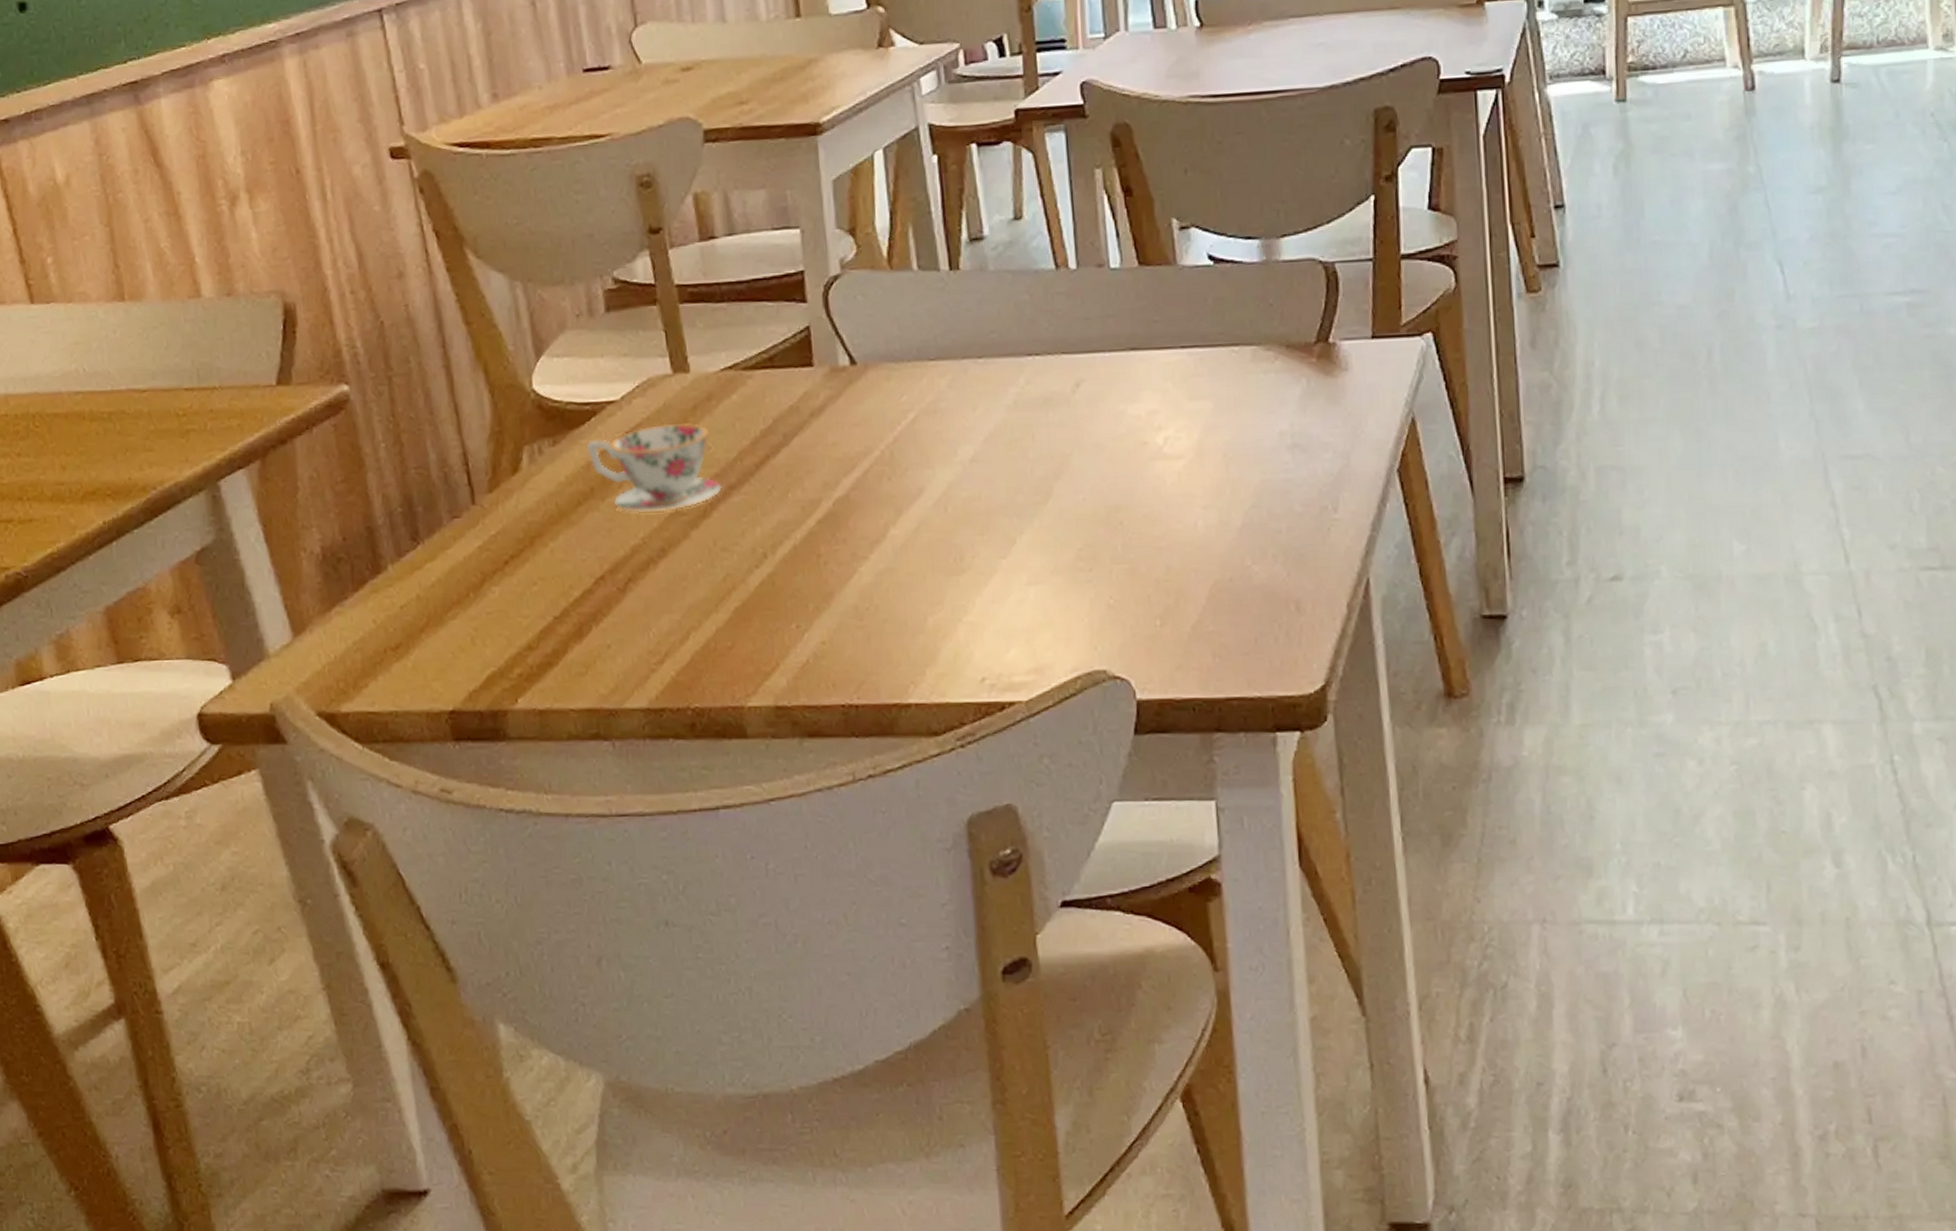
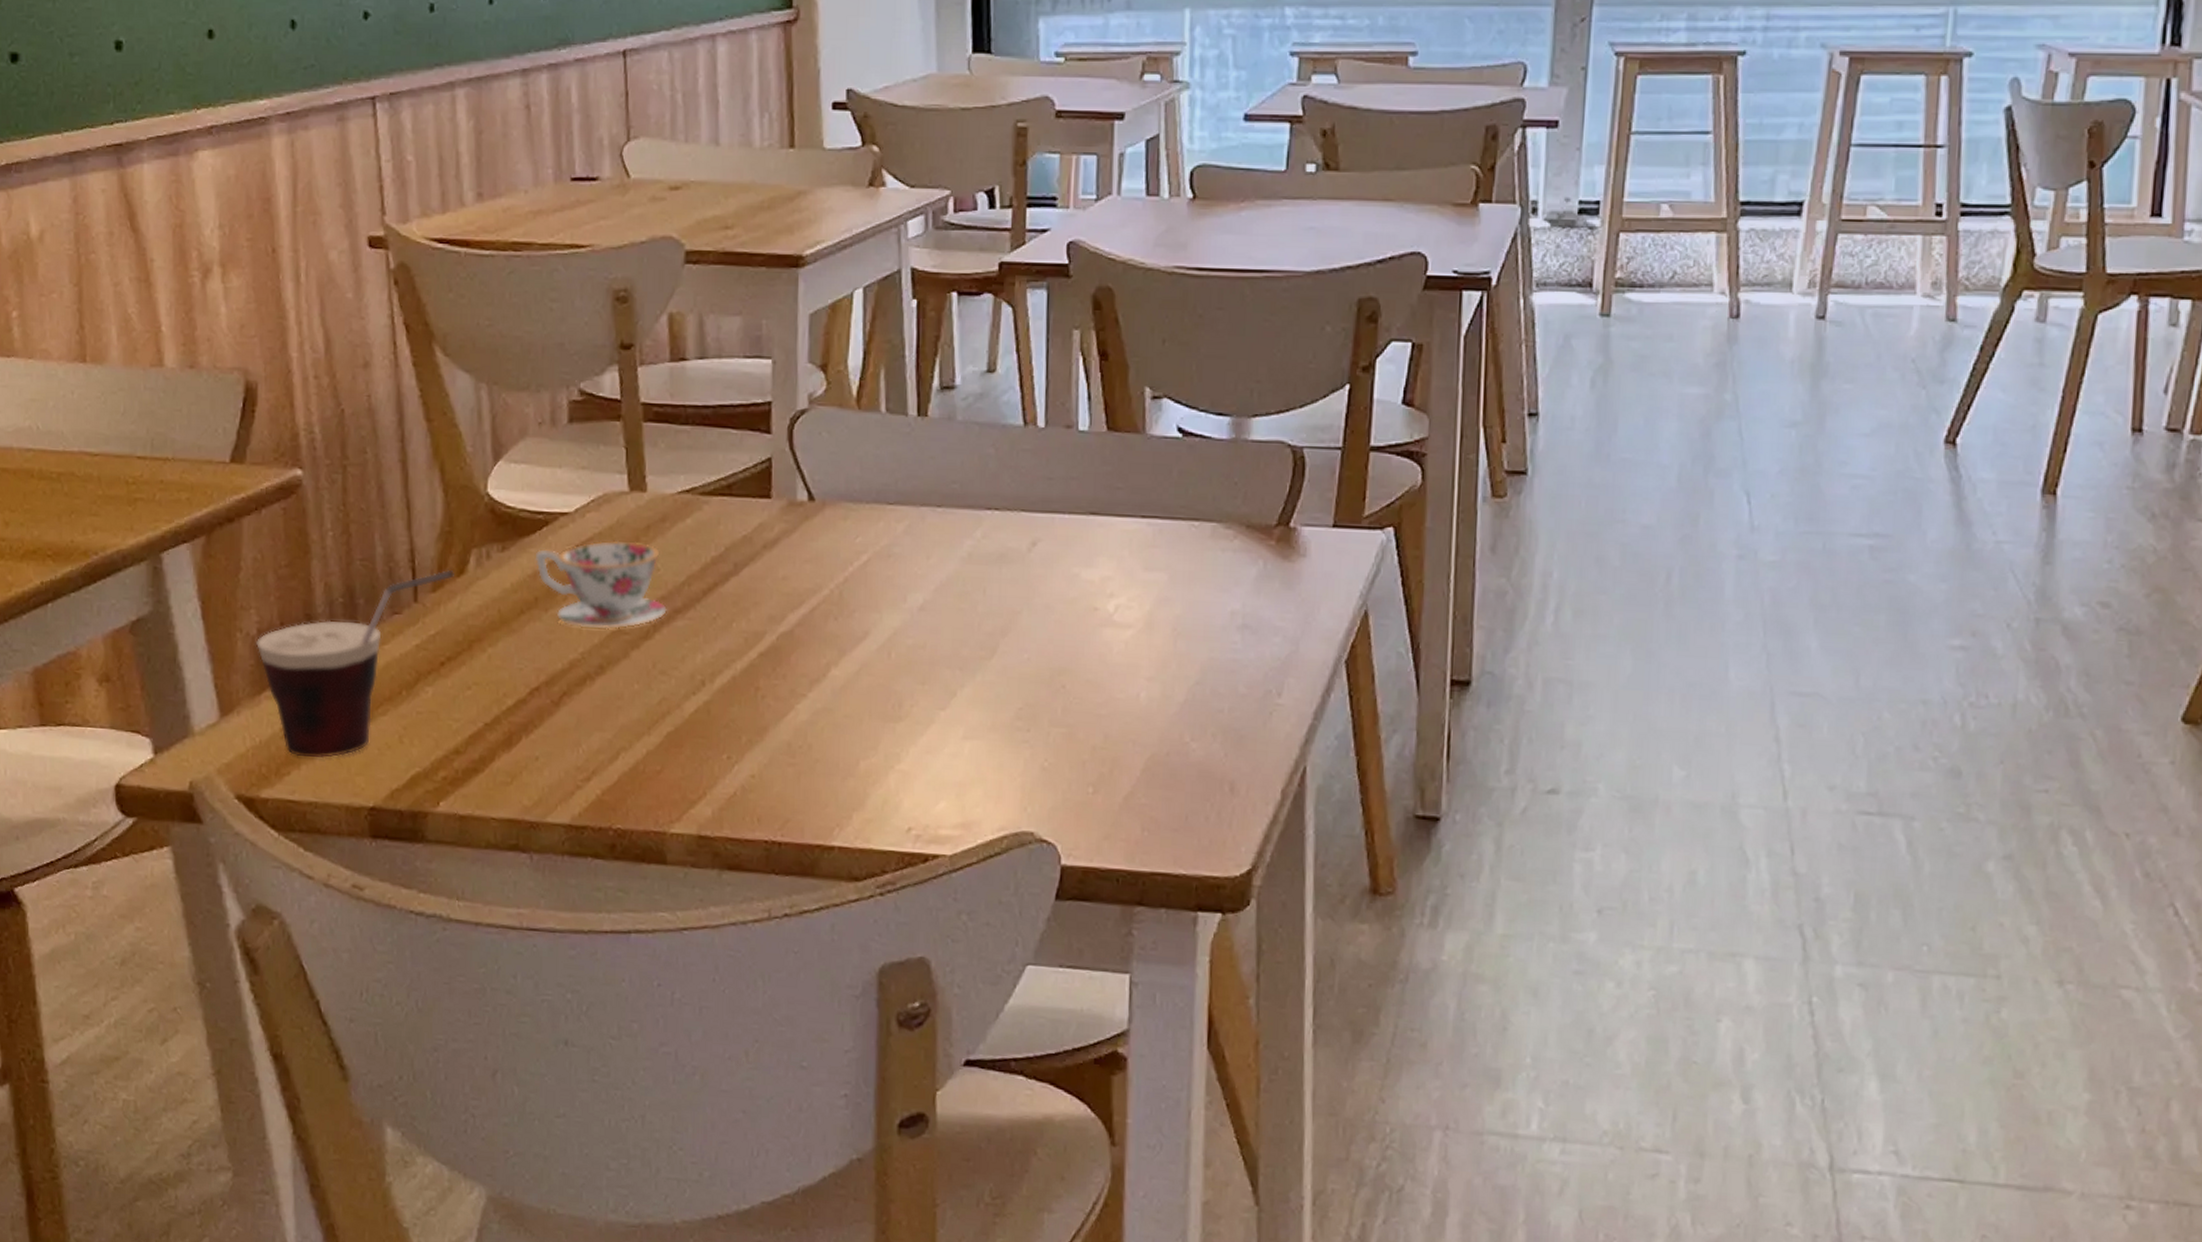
cup: none [321,468,509,669] -> present [256,569,454,758]

